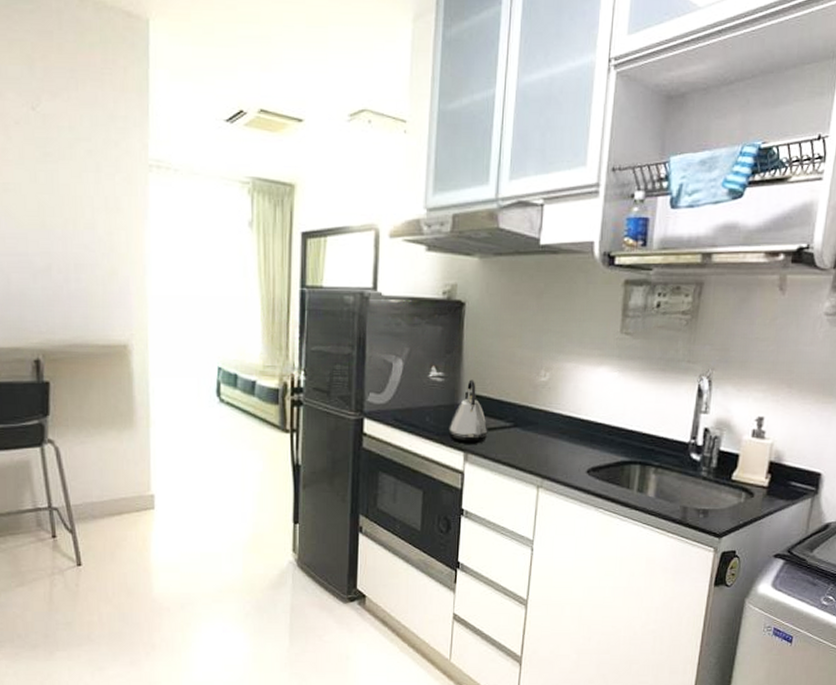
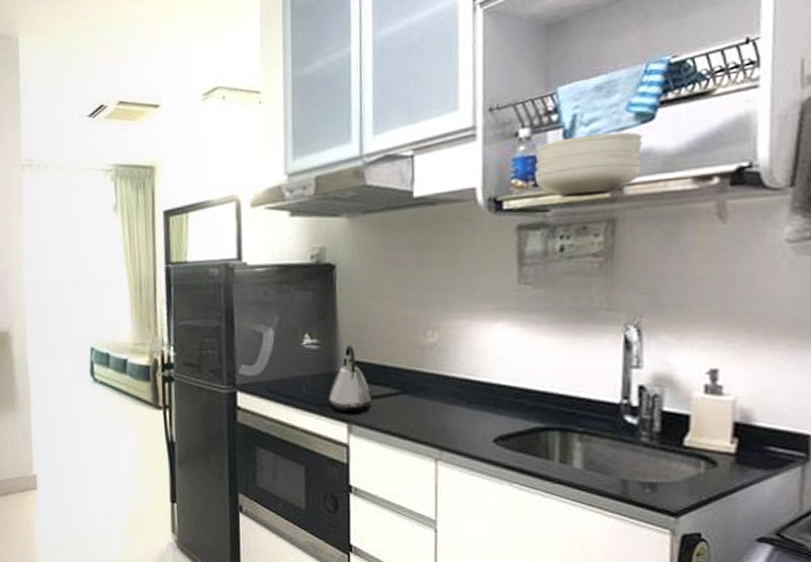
bowl: none [643,204,732,260] -> present [534,132,644,198]

